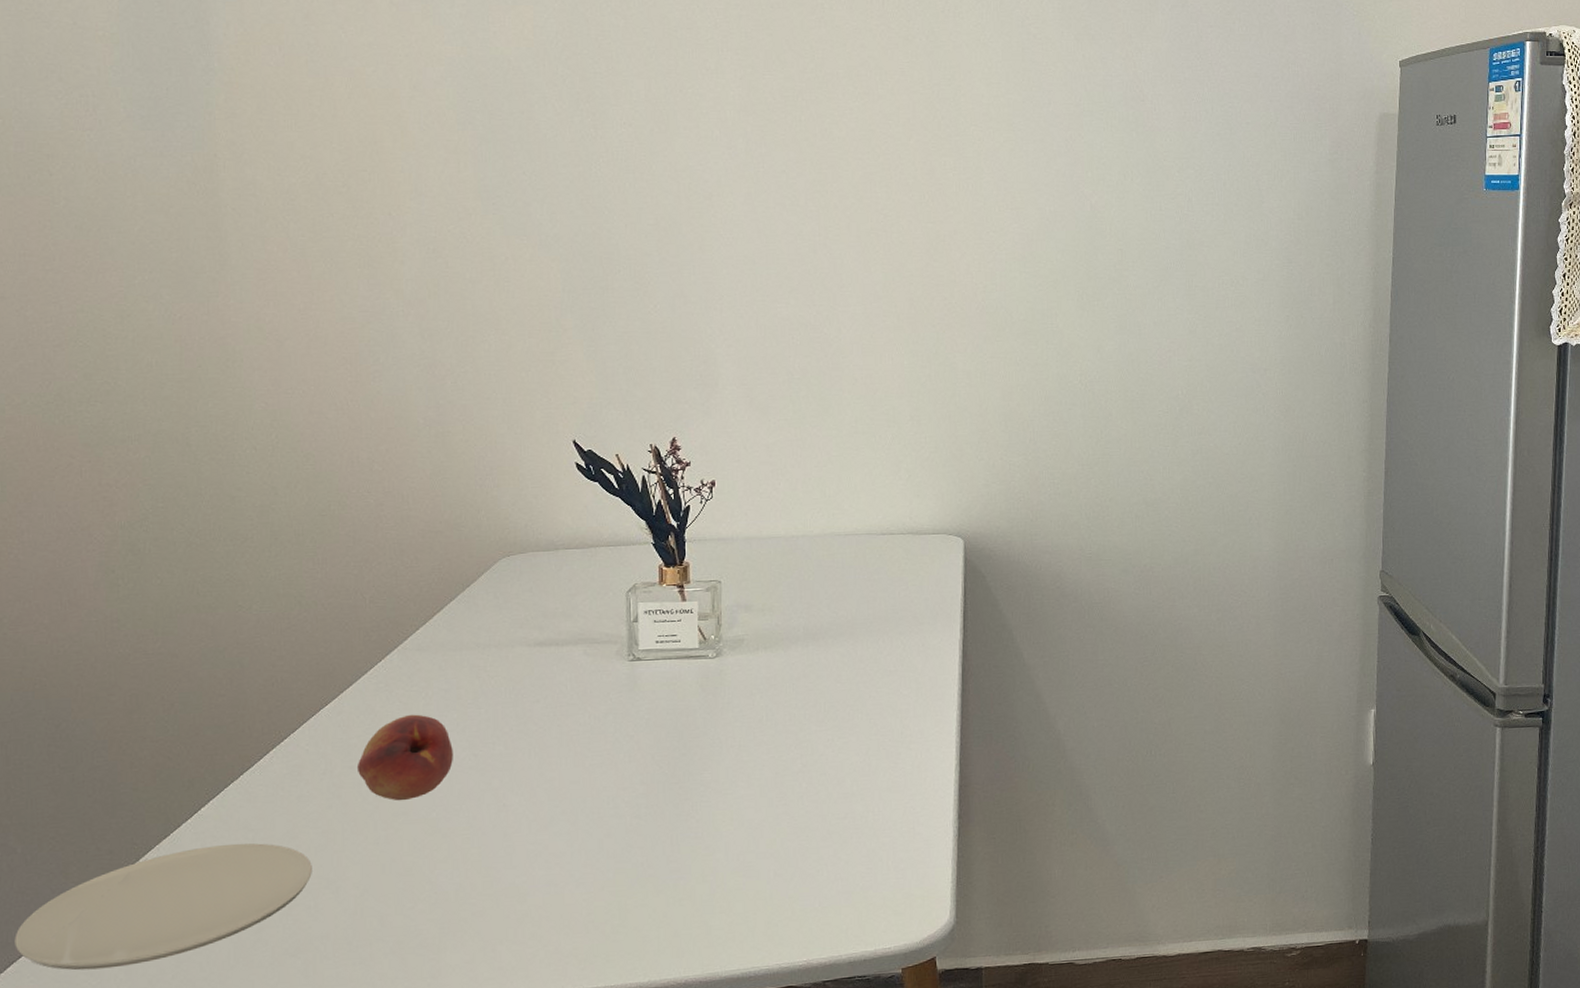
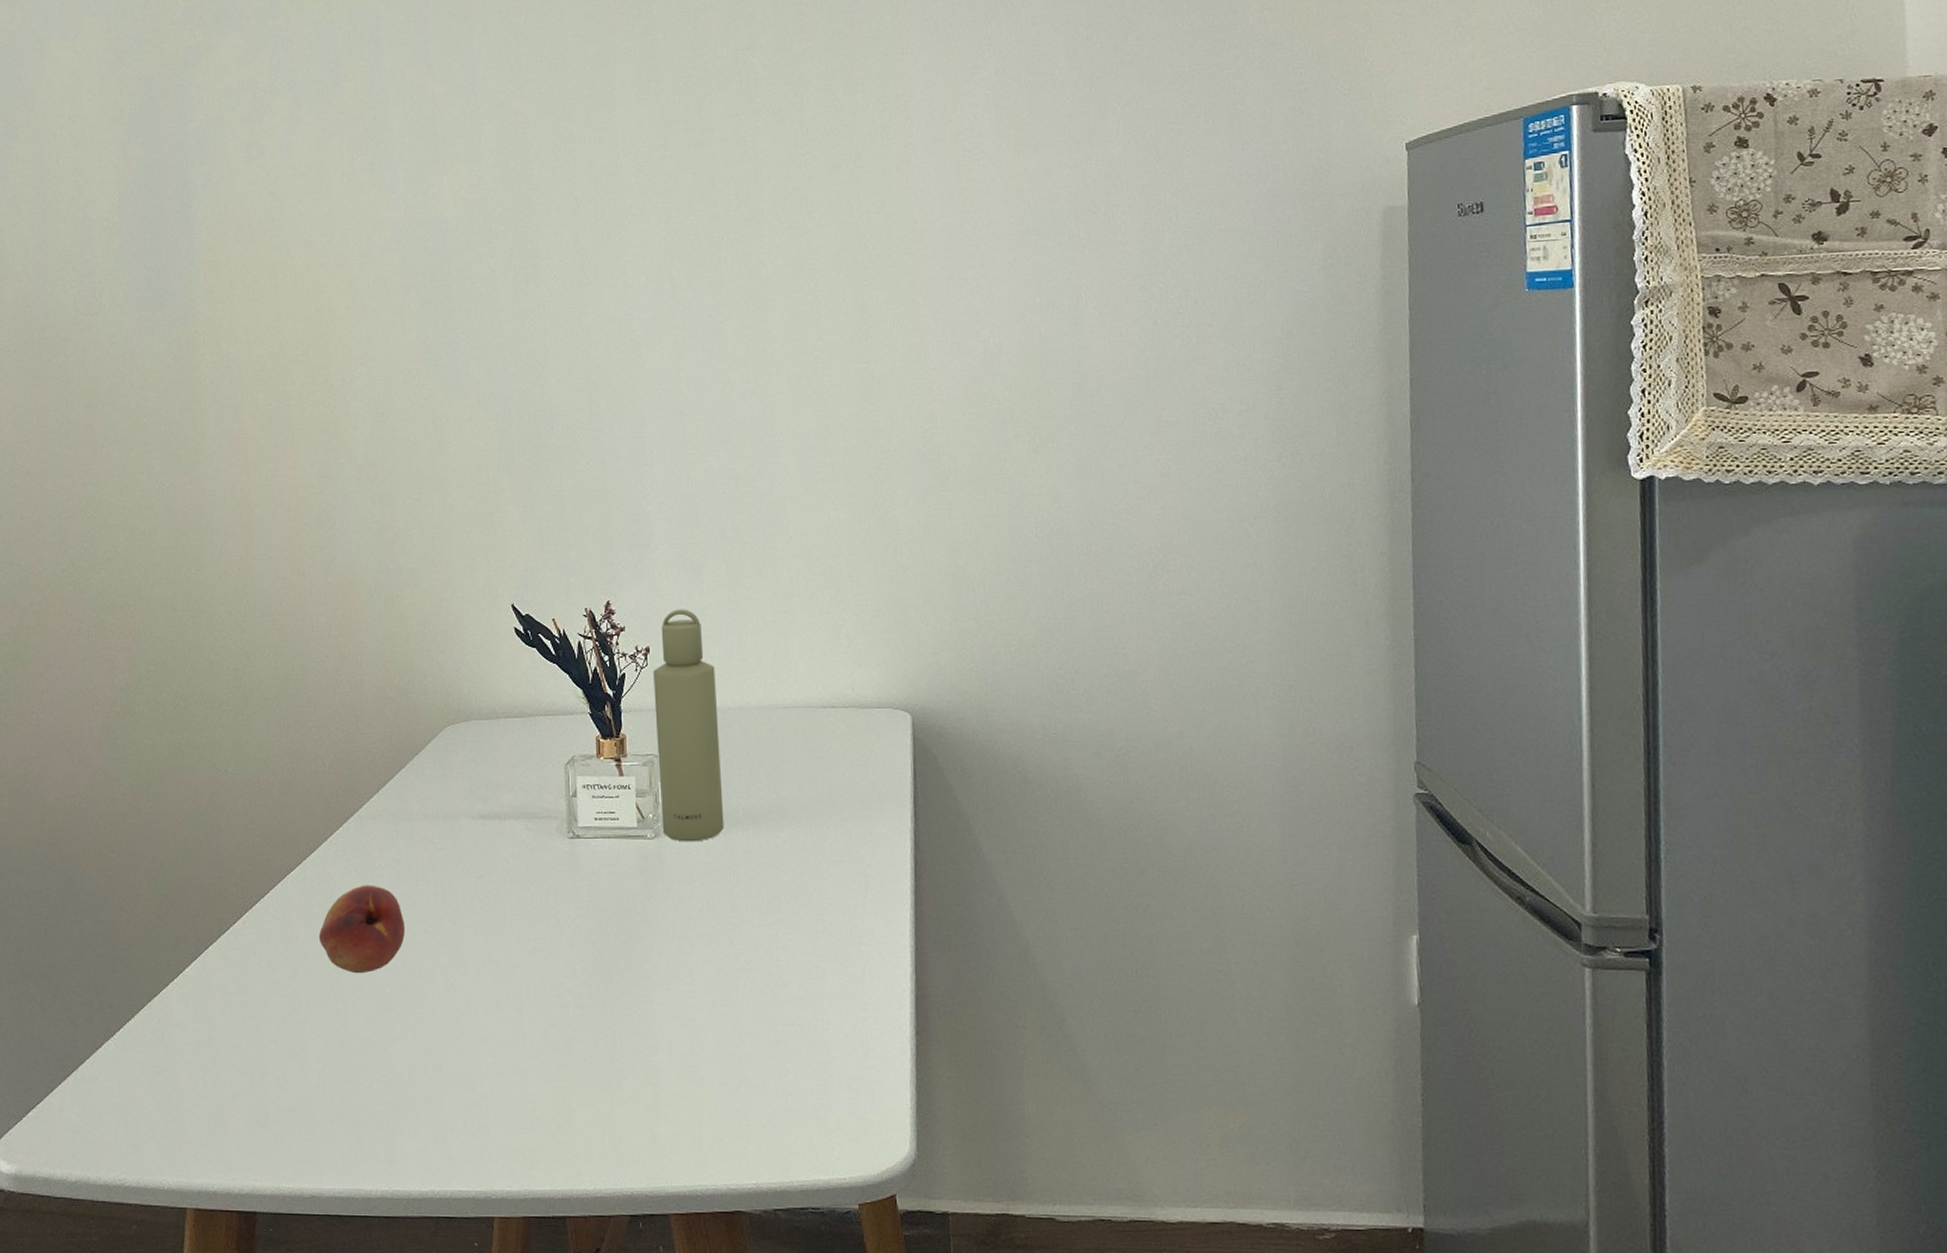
plate: present [14,843,312,971] -> none [34,1006,280,1122]
bottle: none [718,445,785,660] -> present [653,609,724,842]

